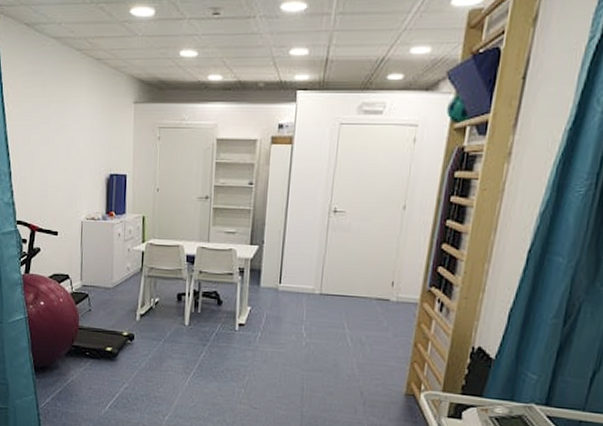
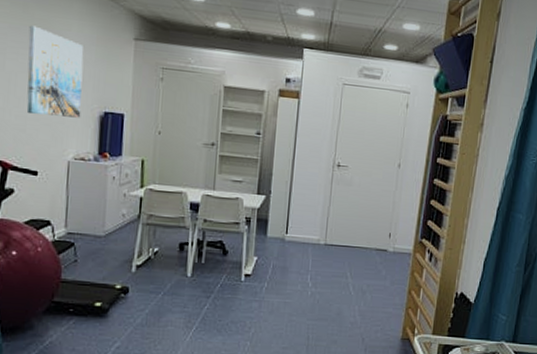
wall art: none [47,101,92,182] -> present [26,25,84,118]

